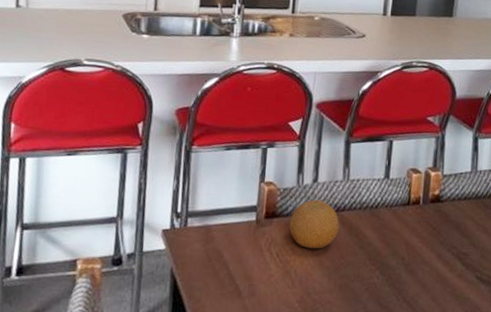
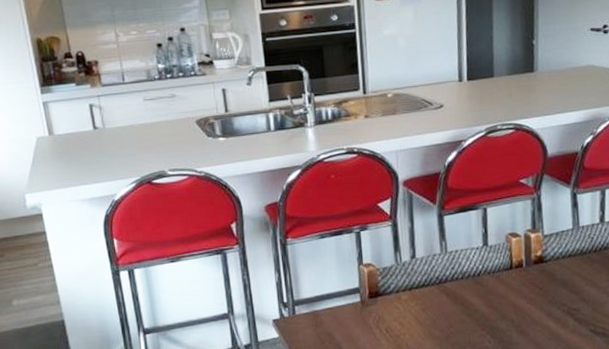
fruit: present [289,199,339,249] -> none [393,274,444,322]

